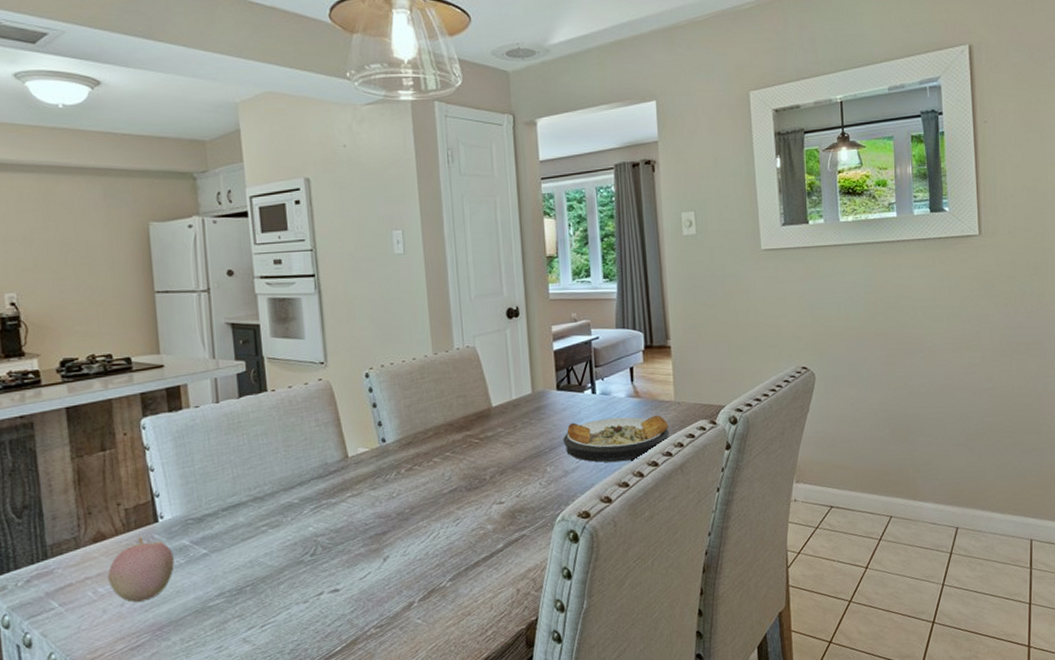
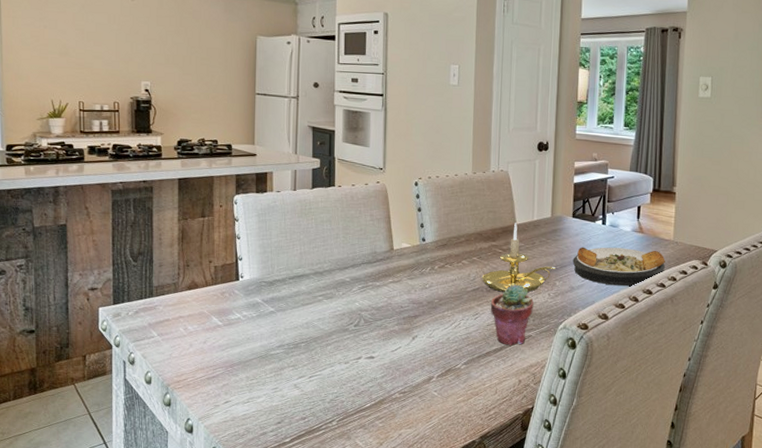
apple: present [107,536,175,602] -> none [196,289,248,342]
candle holder: none [458,405,544,489] -> present [481,223,555,292]
potted succulent: none [472,477,524,551] -> present [490,284,534,346]

